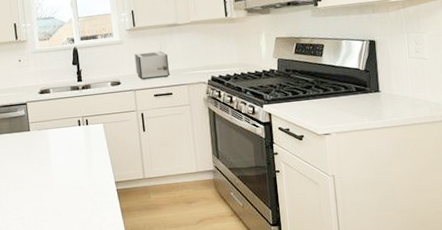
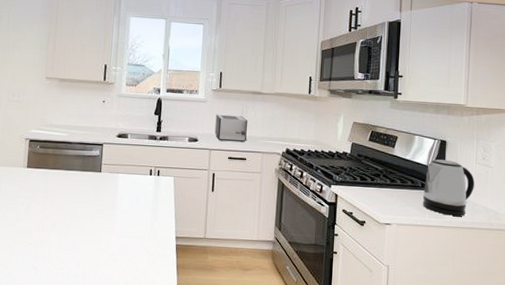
kettle: none [358,59,411,116] -> present [422,159,474,216]

